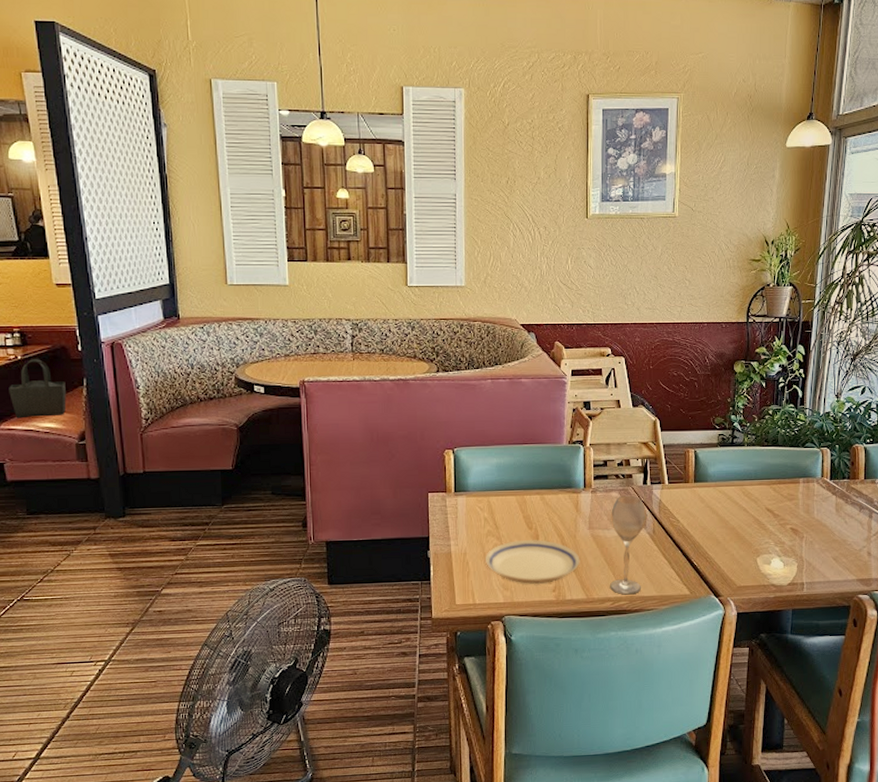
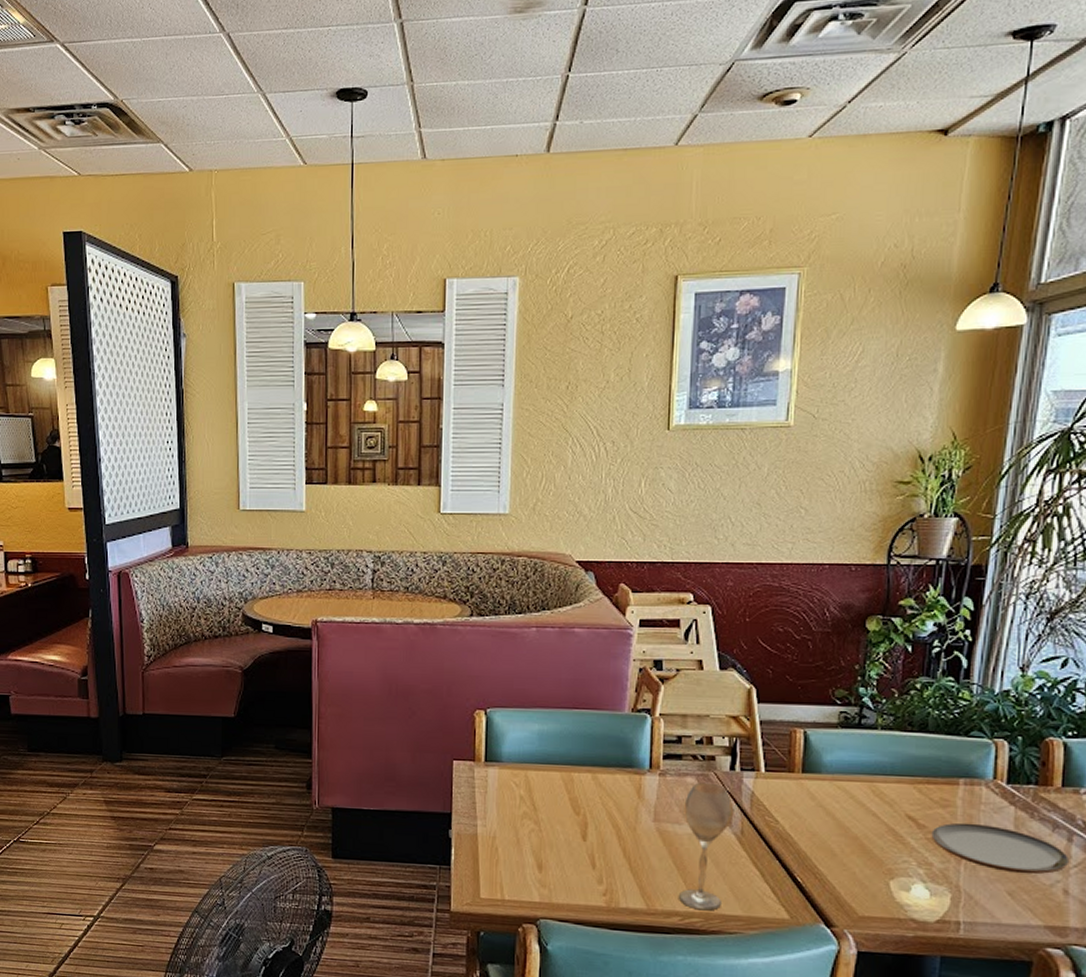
shopping bag: present [9,359,67,419] -> none [18,587,72,649]
plate: present [486,539,580,585] -> none [519,827,641,885]
plate: none [783,510,871,544] -> present [931,822,1070,875]

